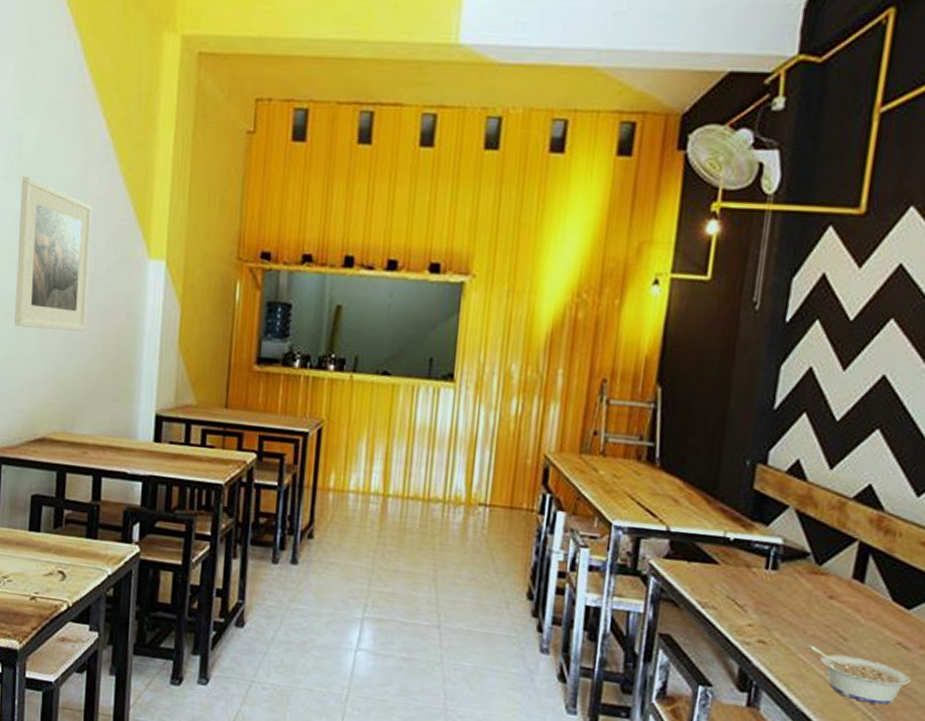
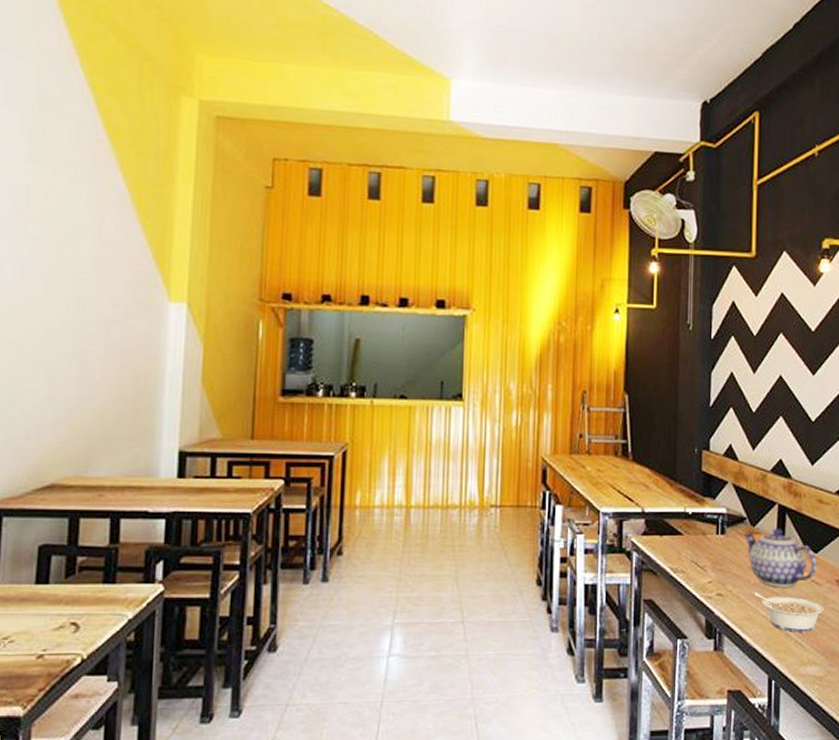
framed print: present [15,176,93,332] -> none [20,223,109,374]
teapot: none [804,571,909,647] -> present [743,529,817,587]

